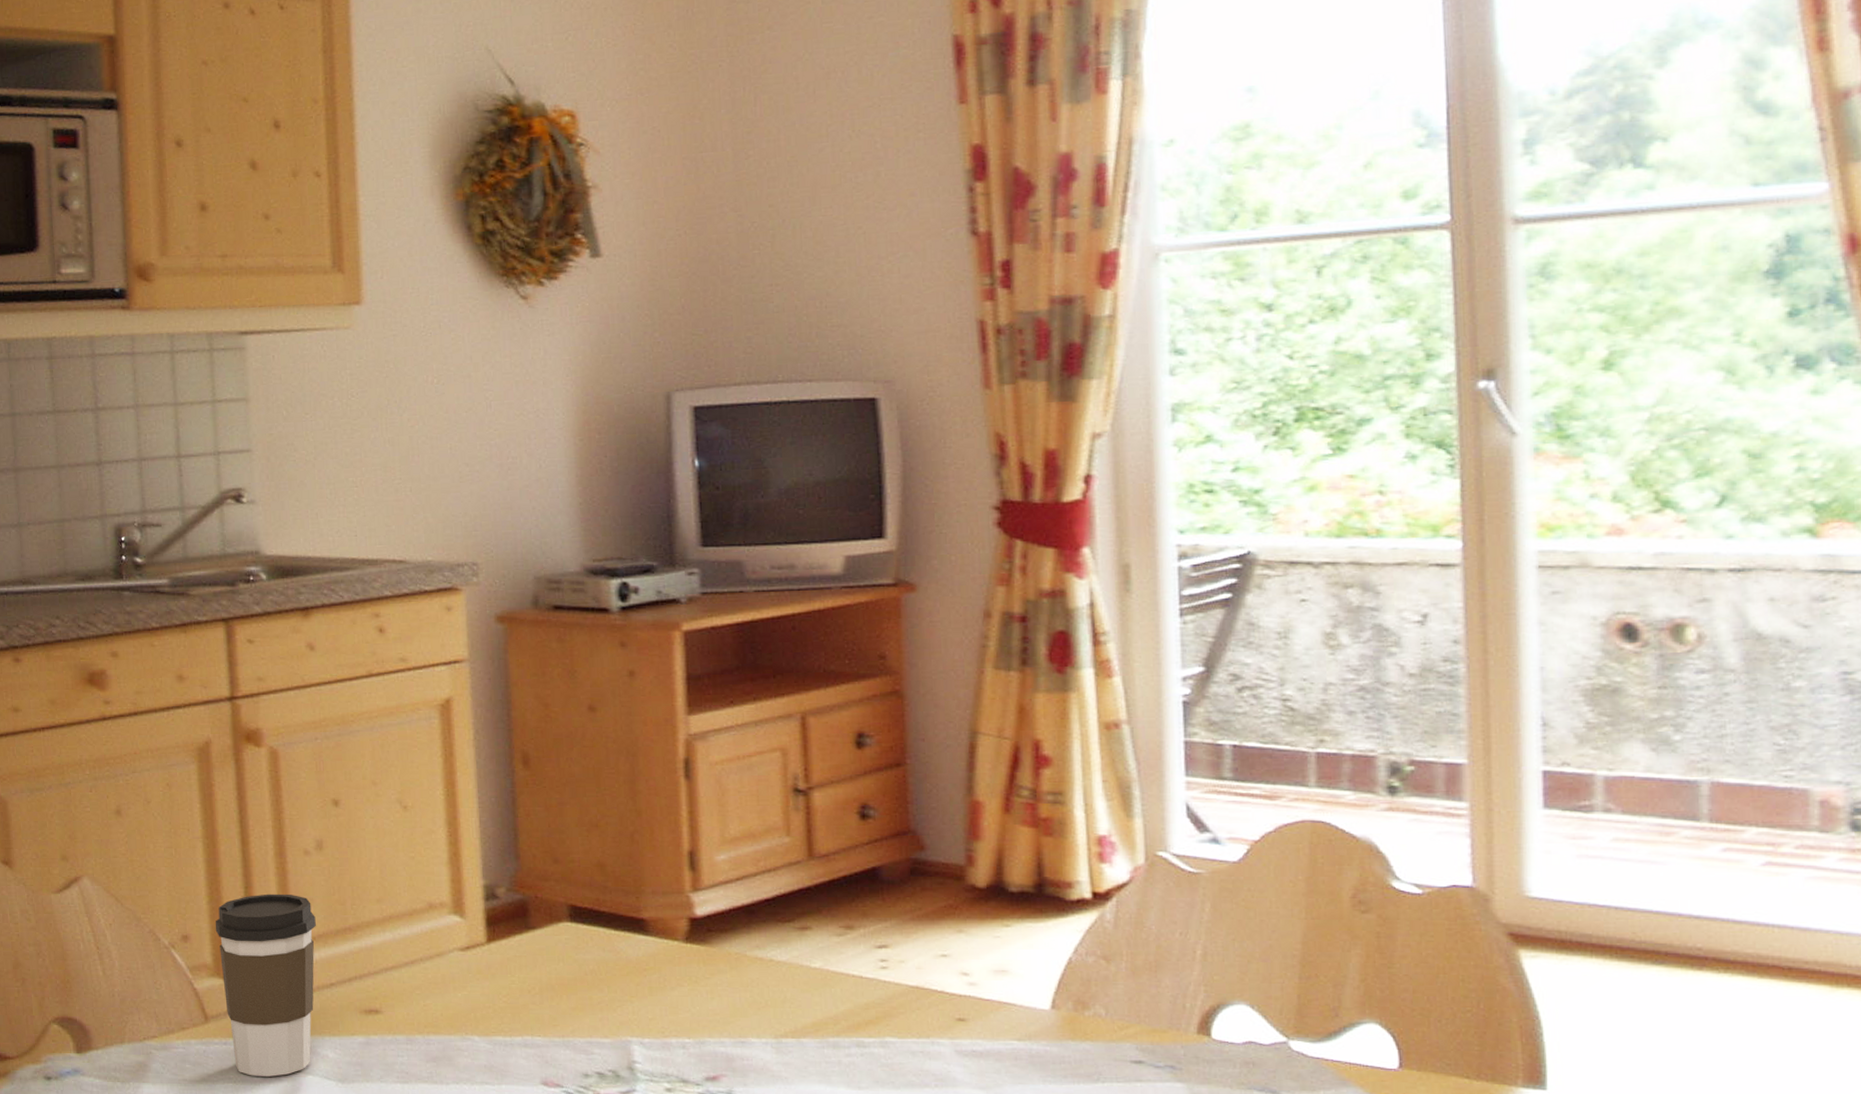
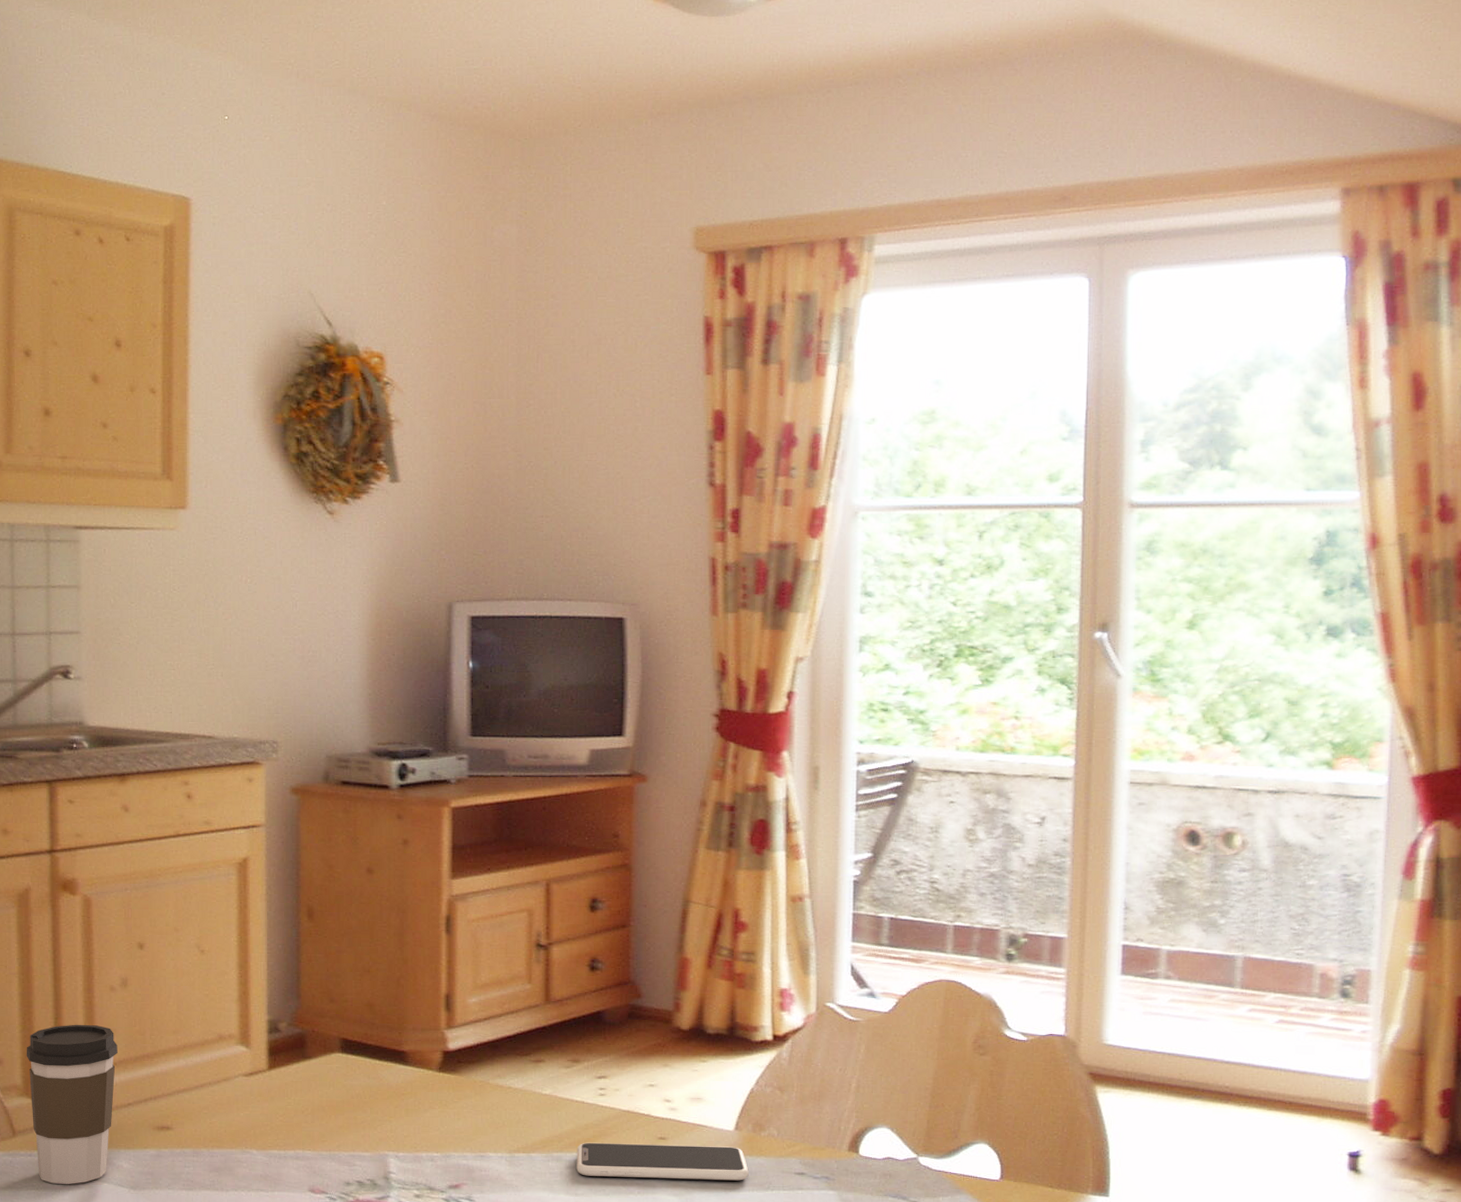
smartphone: none [856,1025,1072,1071] -> present [576,1142,749,1181]

